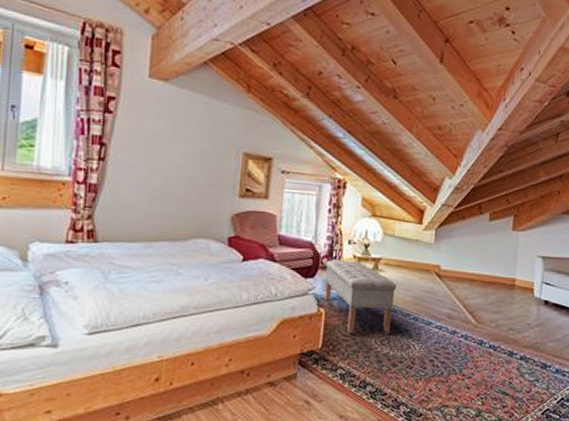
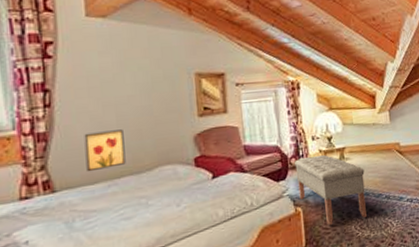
wall art: none [128,192,167,230] -> present [84,129,126,172]

